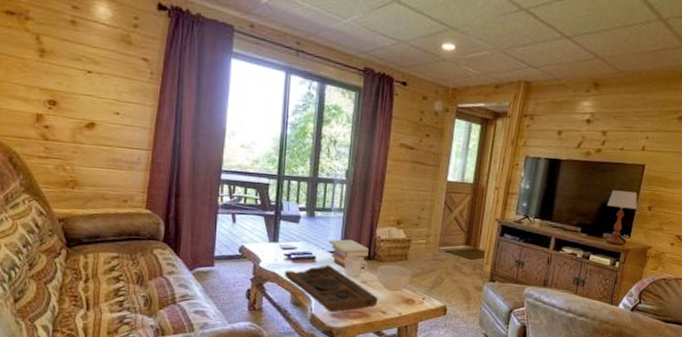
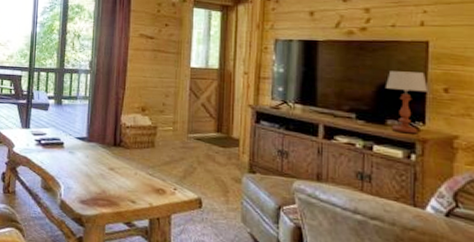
decorative tray: present [284,265,378,312] -> none [35,150,127,199]
books: present [328,239,369,269] -> none [75,126,115,155]
mug: present [344,255,368,278] -> none [91,142,115,165]
bowl: present [376,264,413,291] -> none [123,151,162,179]

